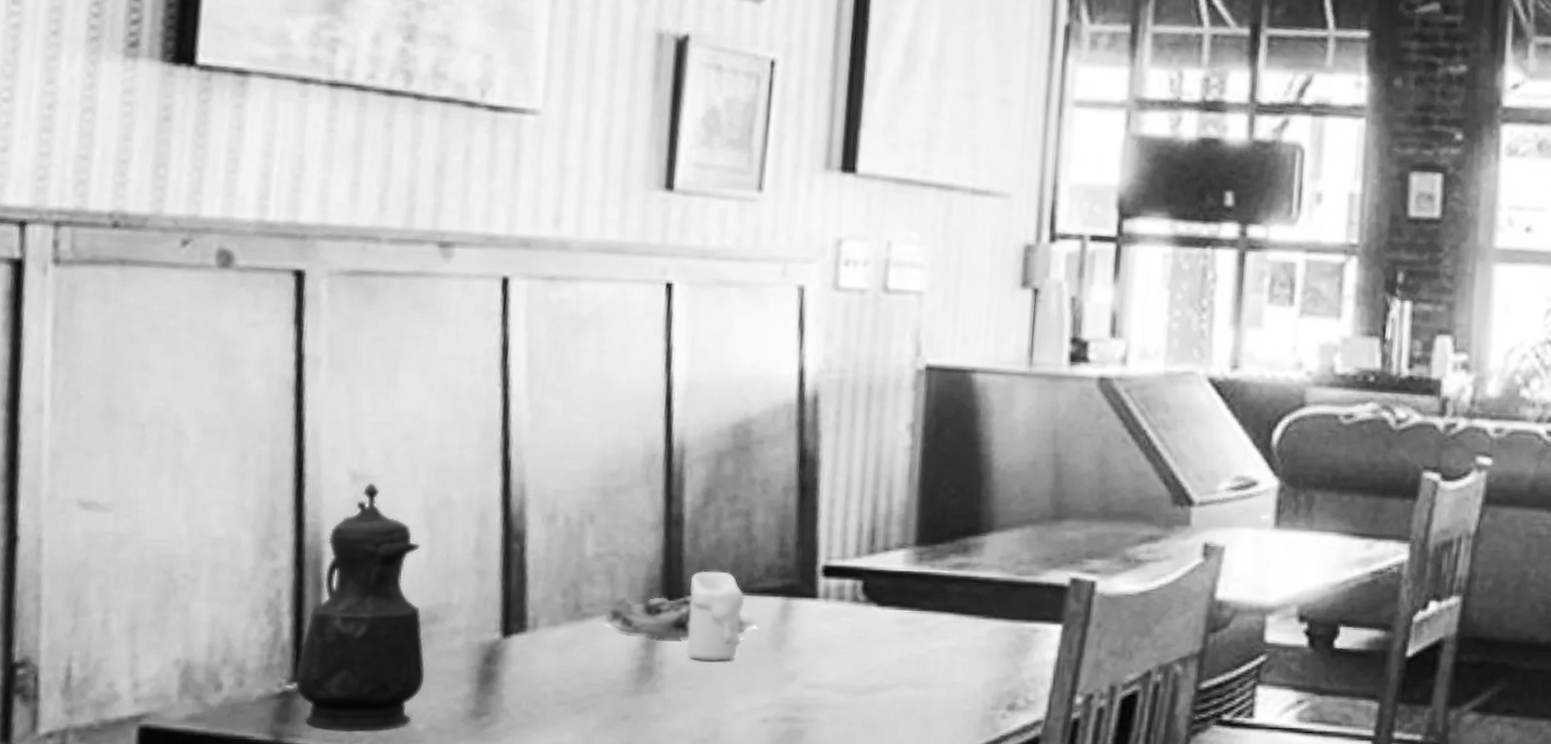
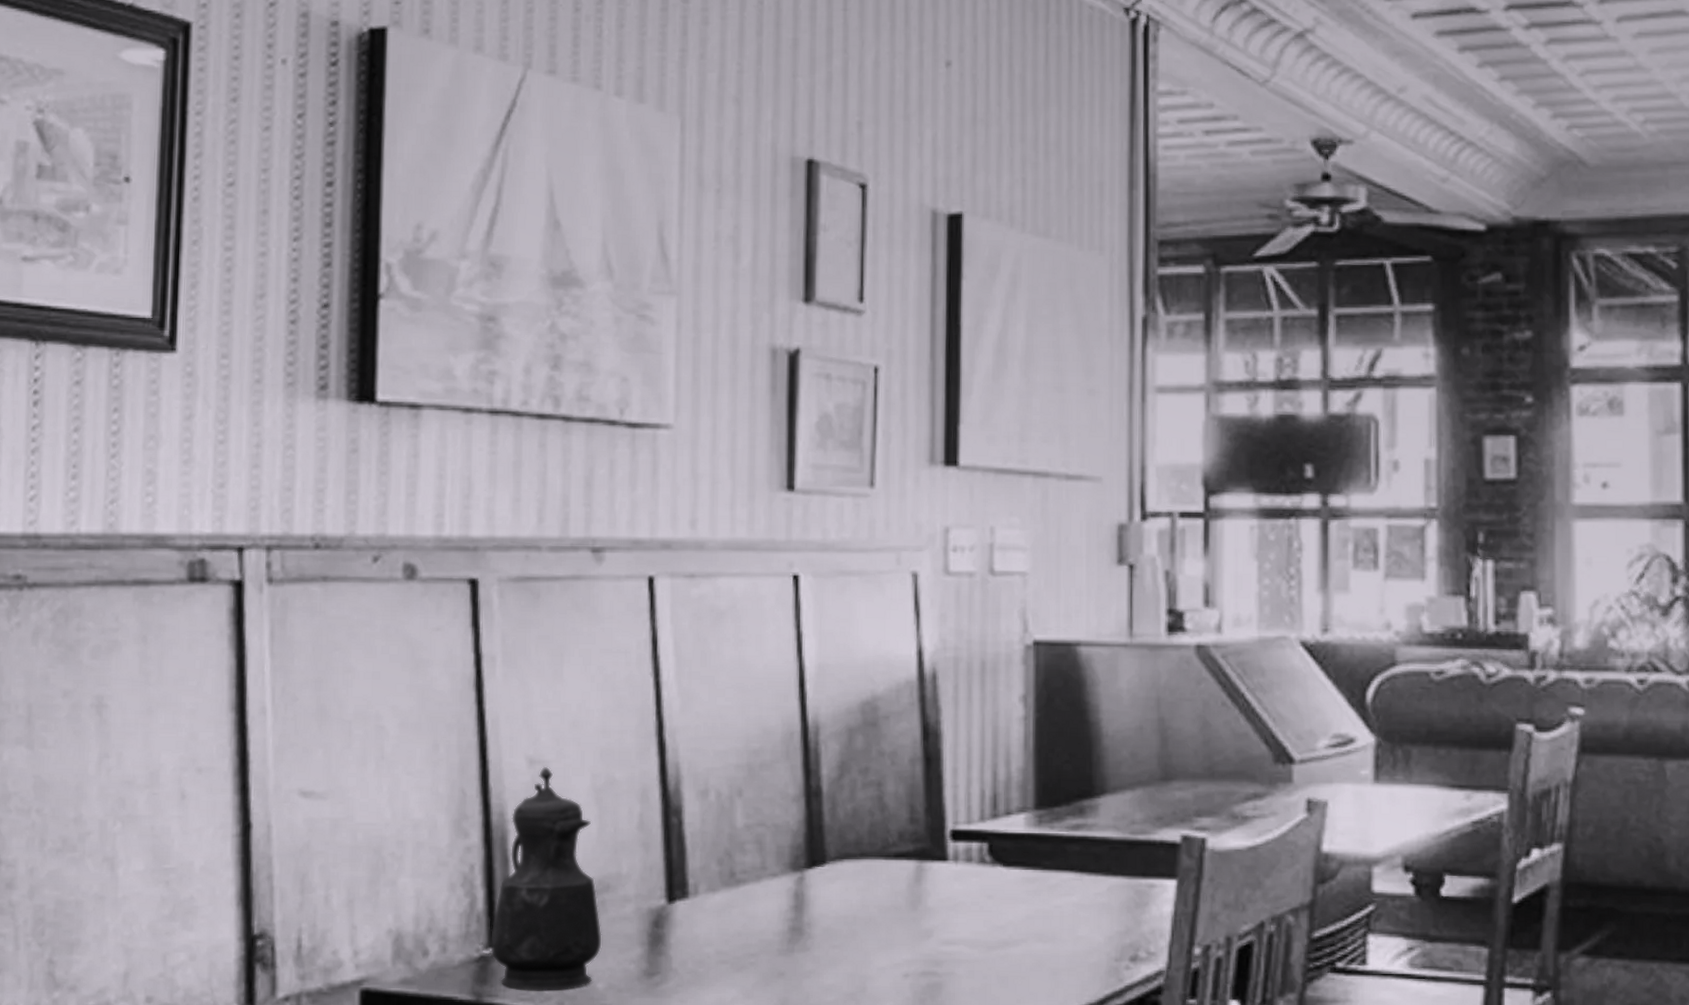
salad plate: present [601,596,758,639] -> none [753,862,895,902]
candle: present [686,570,744,662] -> none [830,838,881,921]

